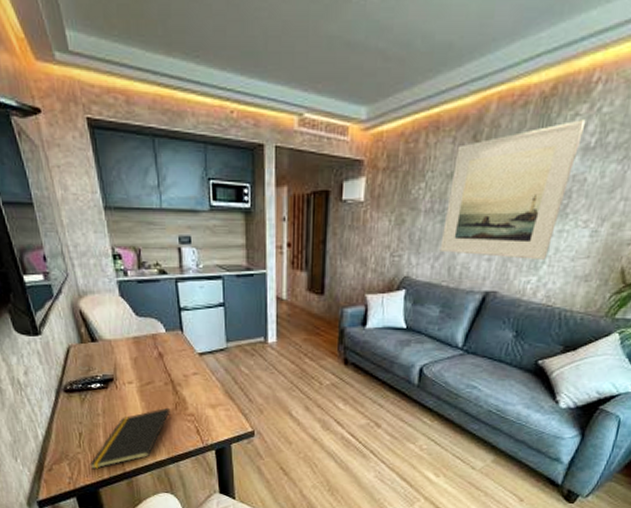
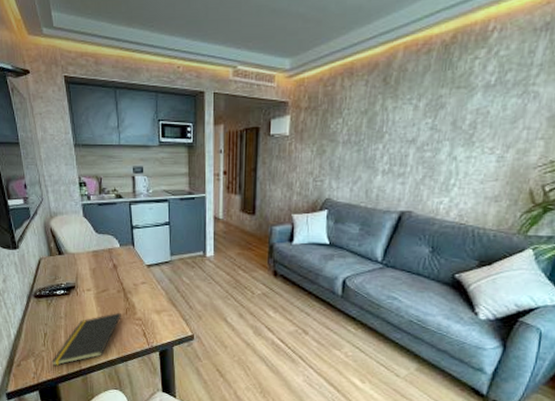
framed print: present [440,120,586,260] -> none [357,62,485,183]

